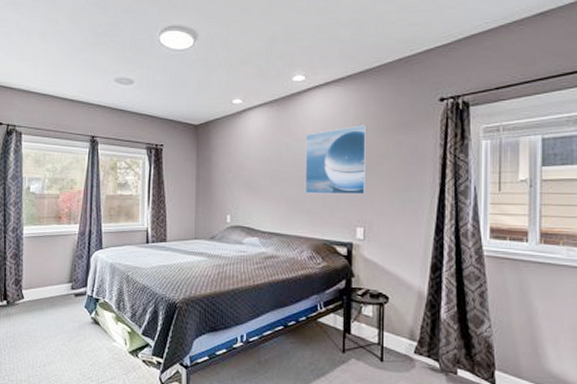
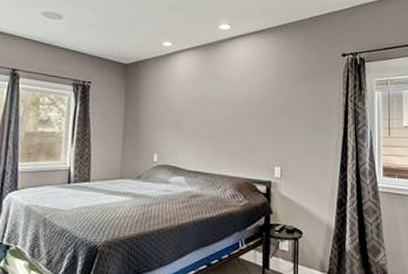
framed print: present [304,125,367,195] -> none [228,73,284,137]

